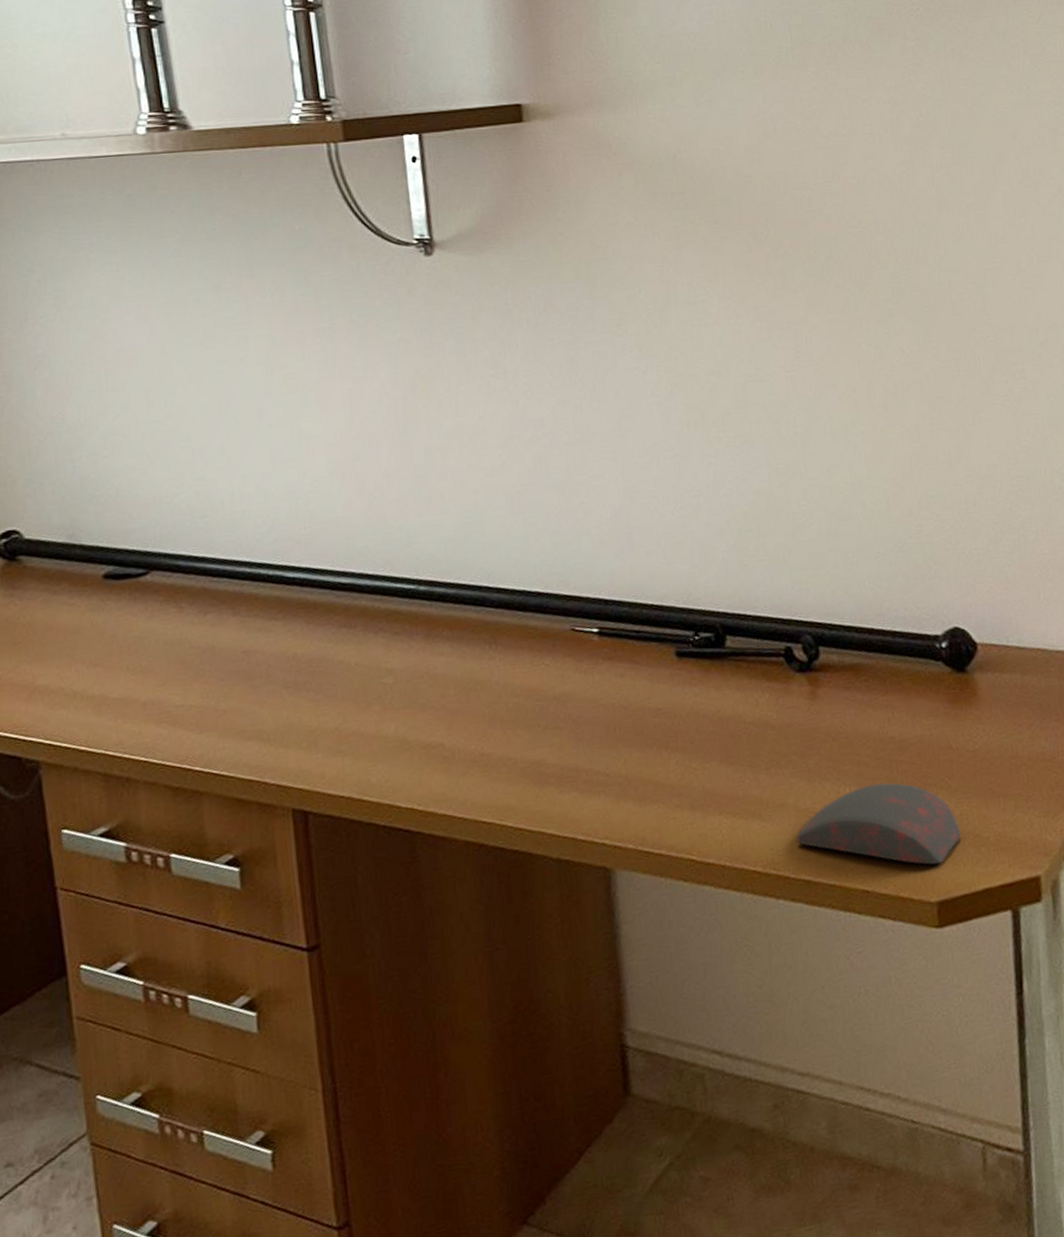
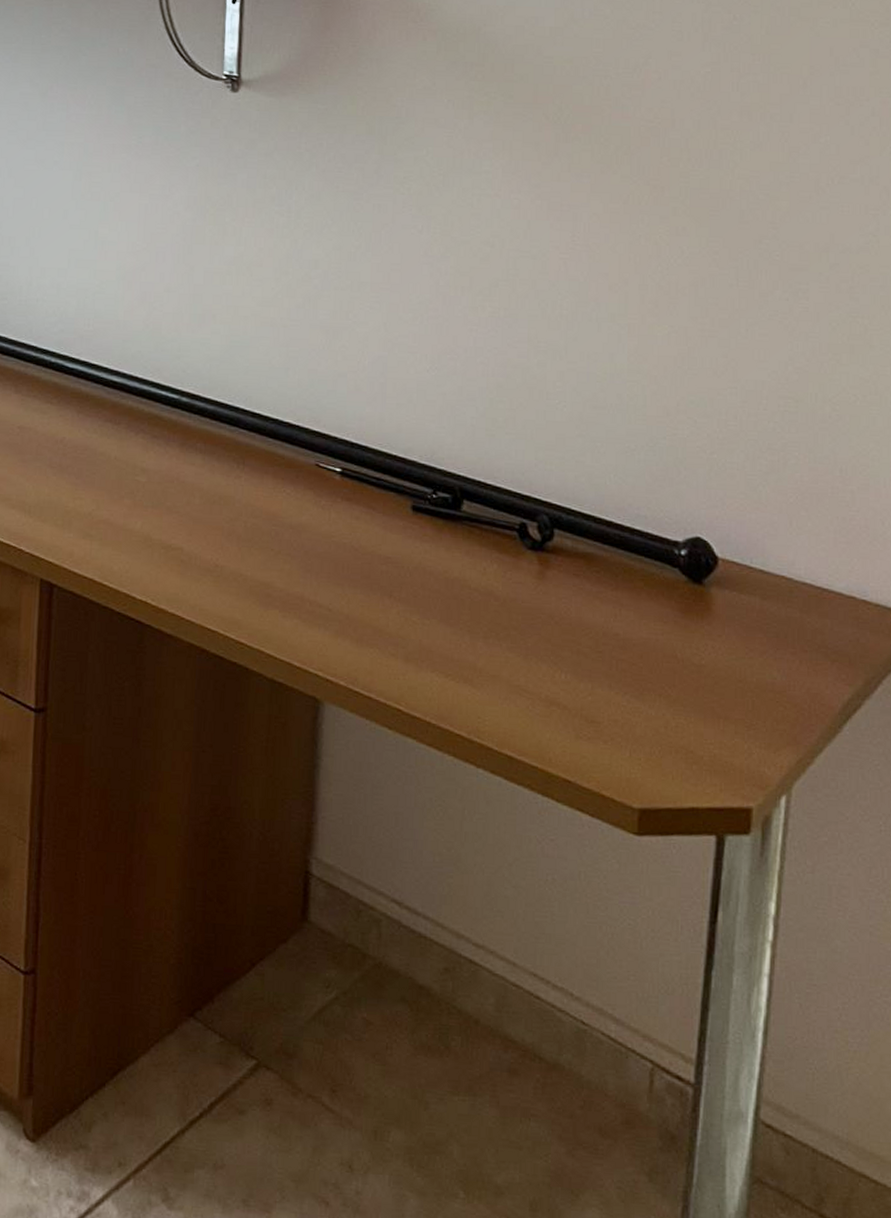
computer mouse: present [796,782,961,865] -> none [505,676,674,772]

